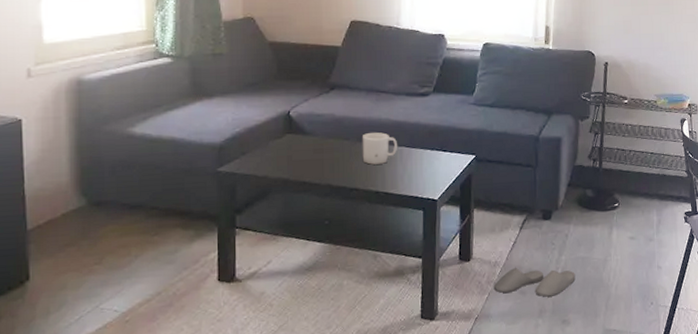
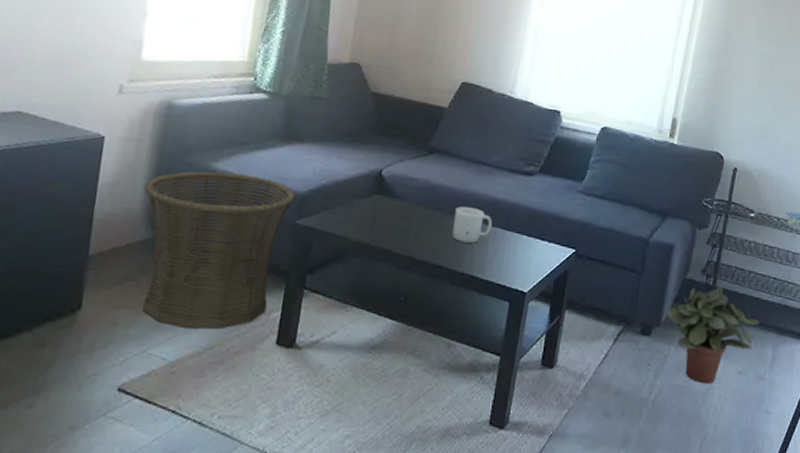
basket: none [69,134,214,281] -> present [143,171,297,330]
slippers: present [493,267,576,297] -> none [575,384,670,425]
potted plant: none [563,167,643,252] -> present [667,286,759,383]

